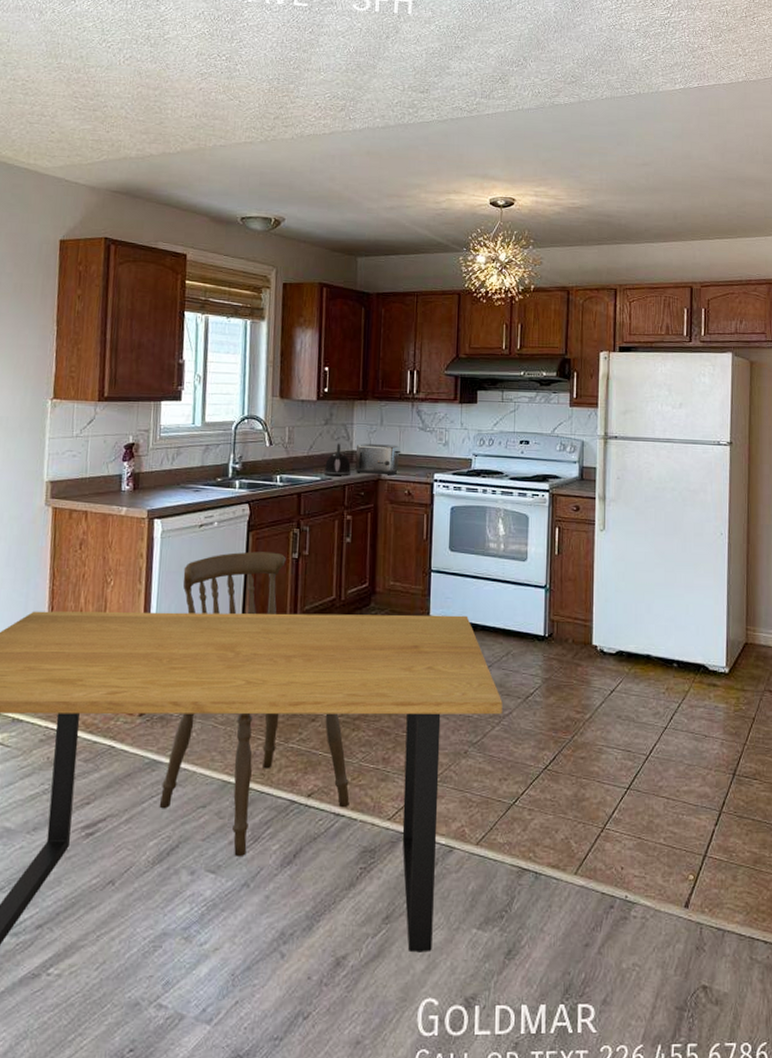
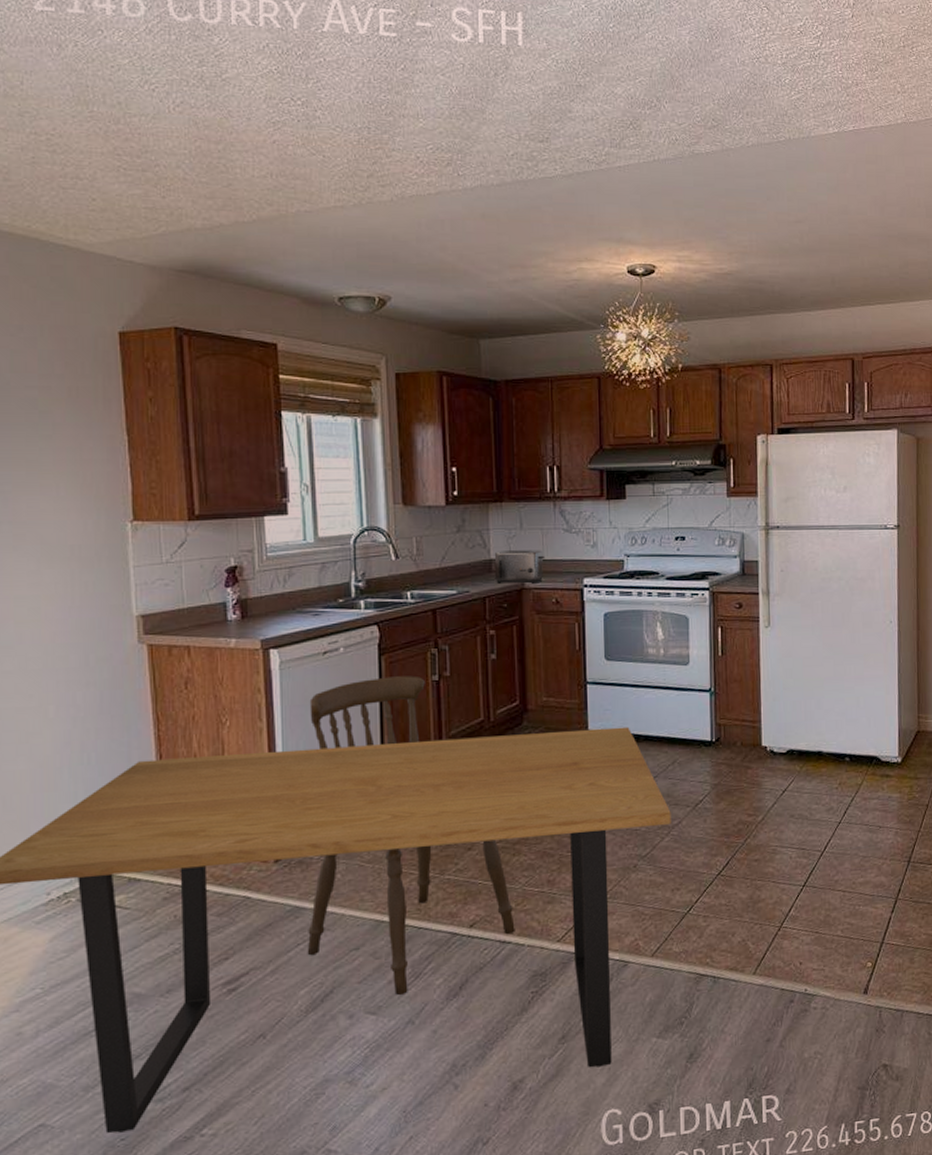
kettle: present [325,443,351,477] -> none [461,551,490,589]

